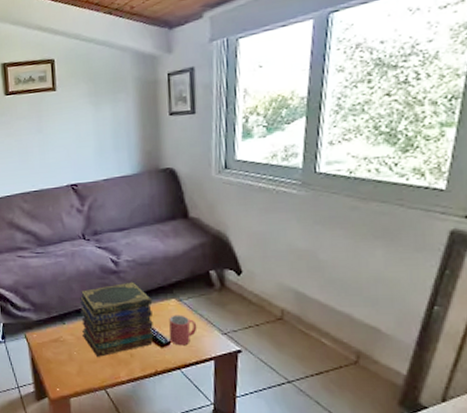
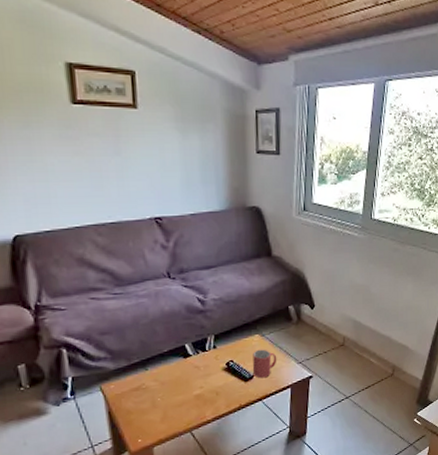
book stack: present [80,282,154,357] -> none [164,320,239,400]

